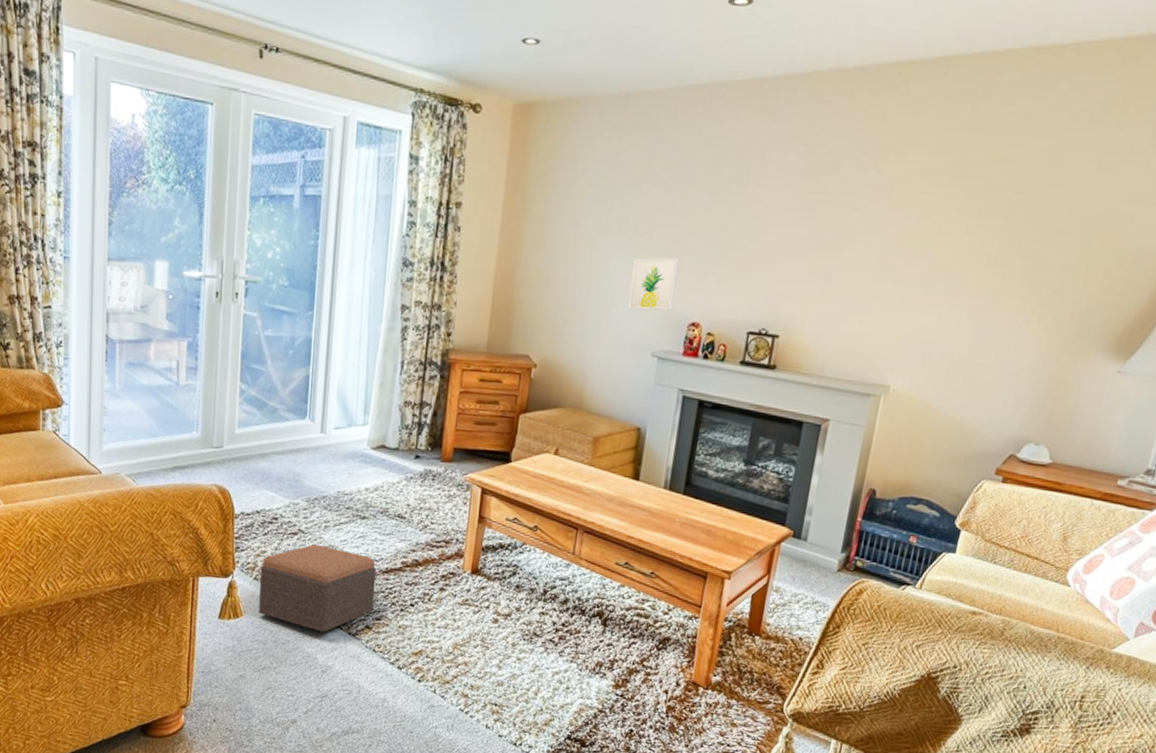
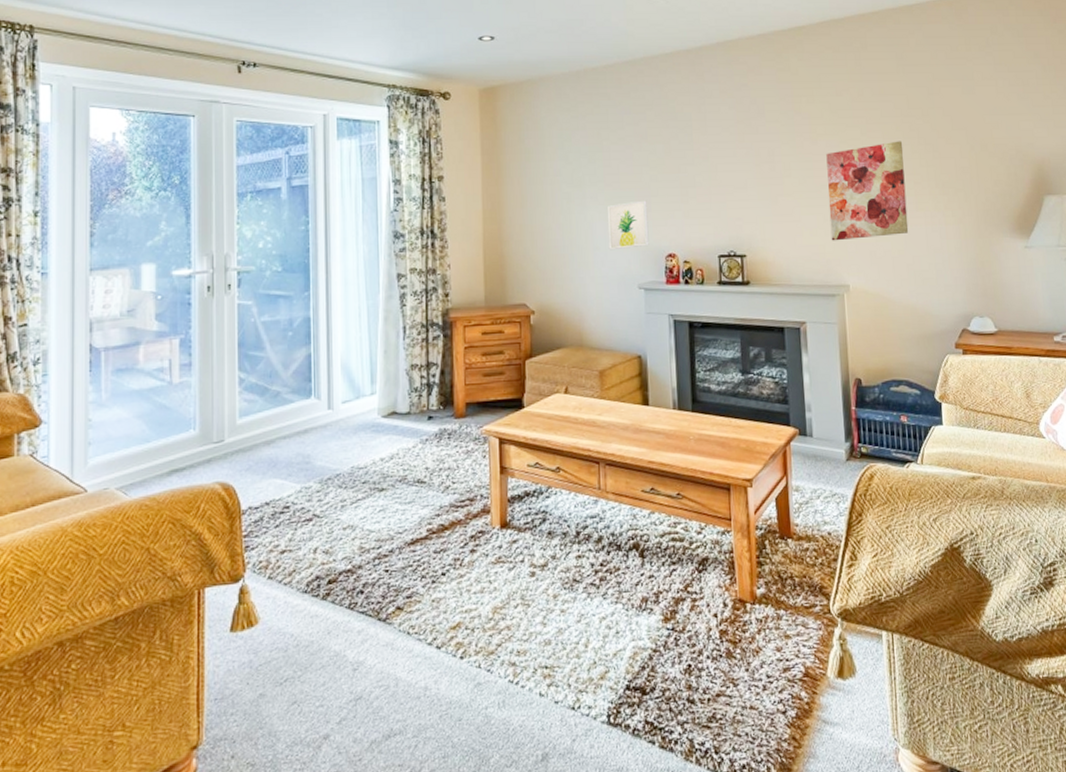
footstool: present [259,544,377,633] -> none [274,527,403,625]
wall art: none [882,222,1002,337] -> present [826,141,909,241]

